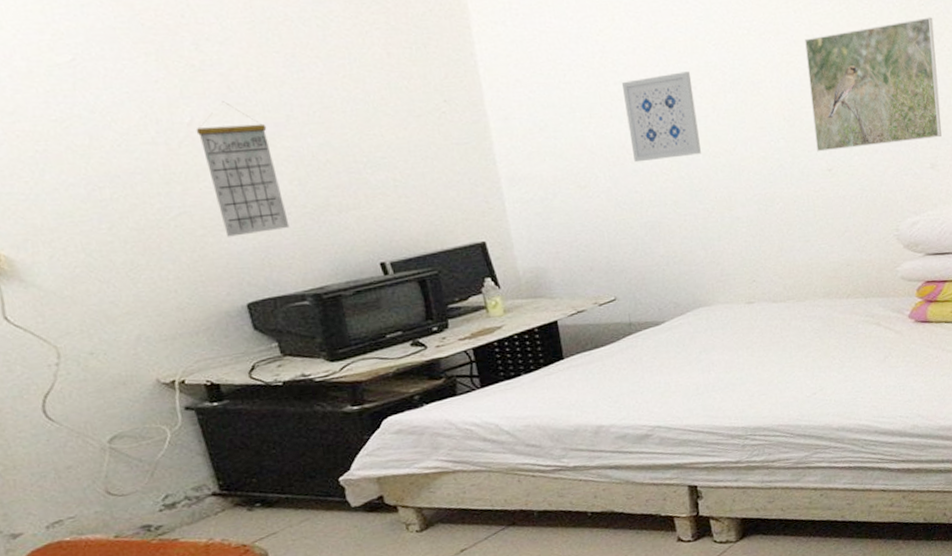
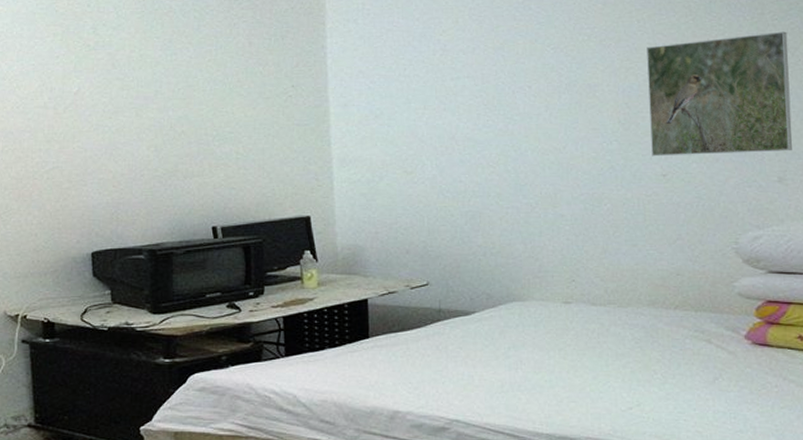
calendar: present [196,101,290,237] -> none [80,76,140,192]
wall art: present [621,71,701,163] -> none [458,72,530,154]

